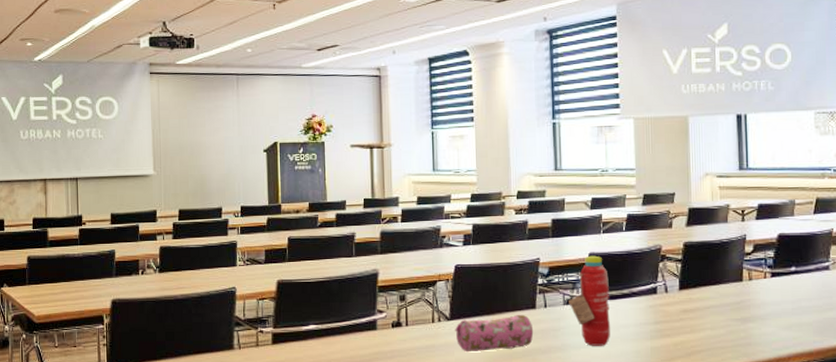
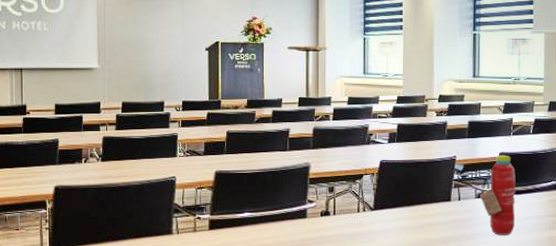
pencil case: present [455,314,534,353] -> none [378,206,448,240]

